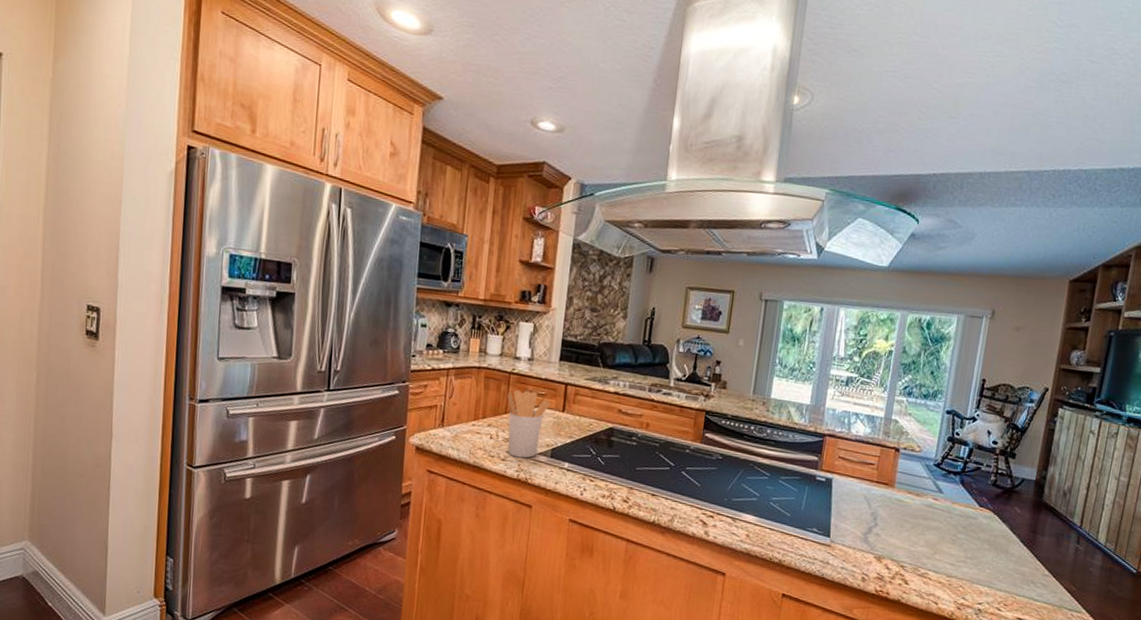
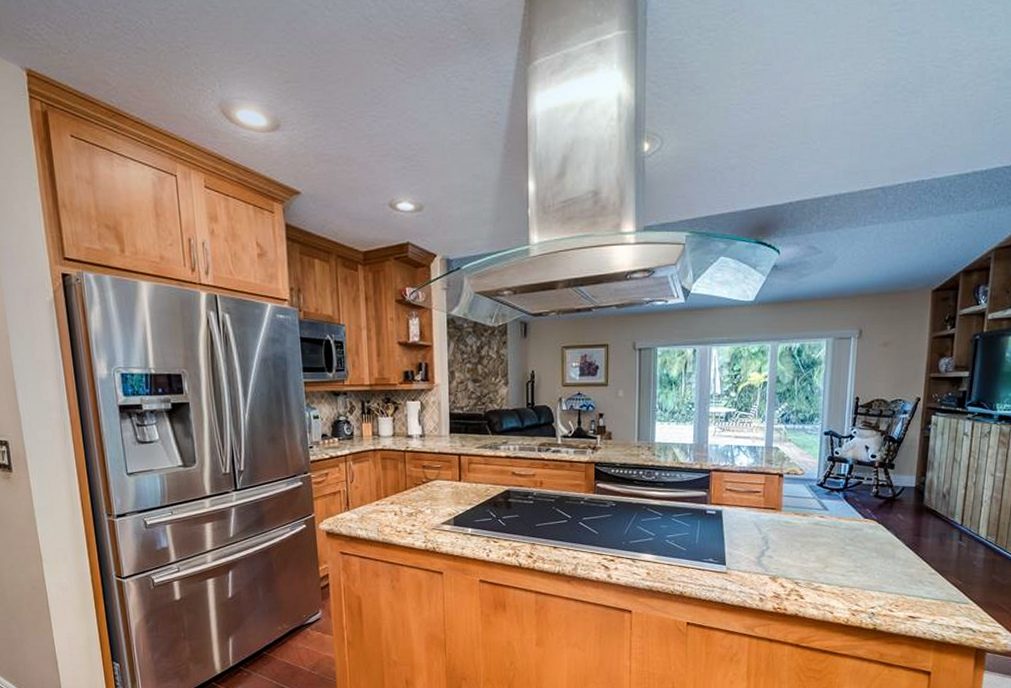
utensil holder: present [507,389,550,458] -> none [405,466,446,530]

